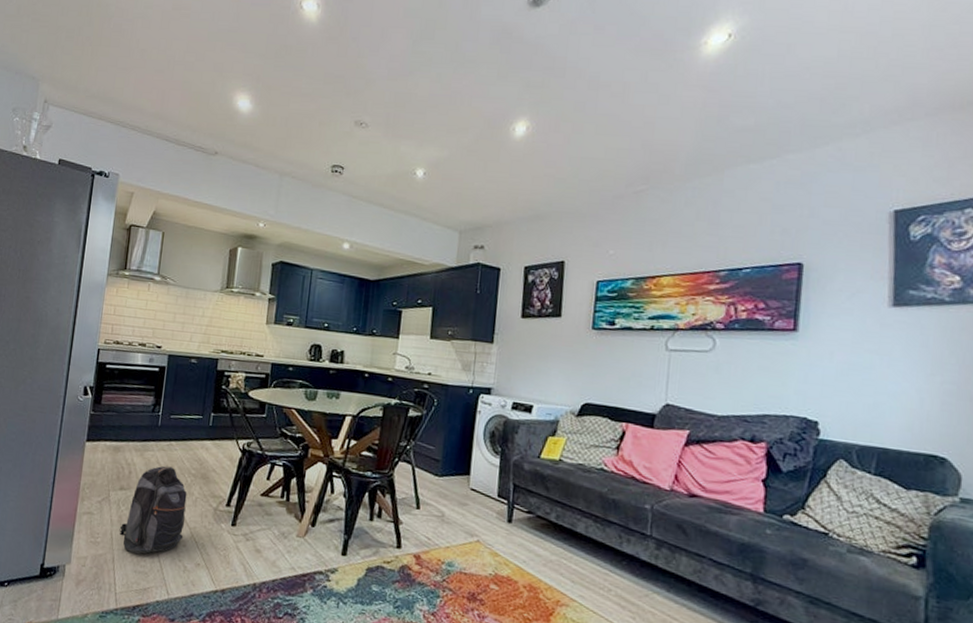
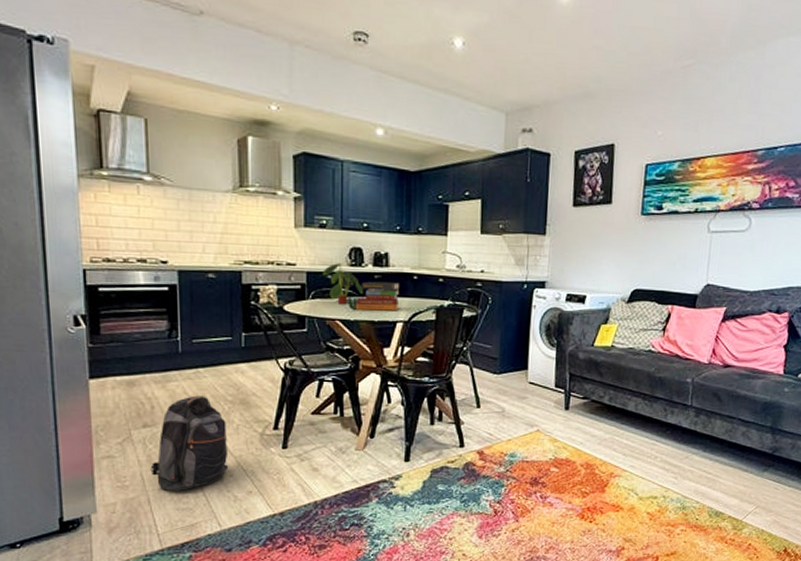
plant: none [285,357,319,396] -> present [322,263,363,305]
books: none [310,375,351,405] -> present [355,281,400,311]

